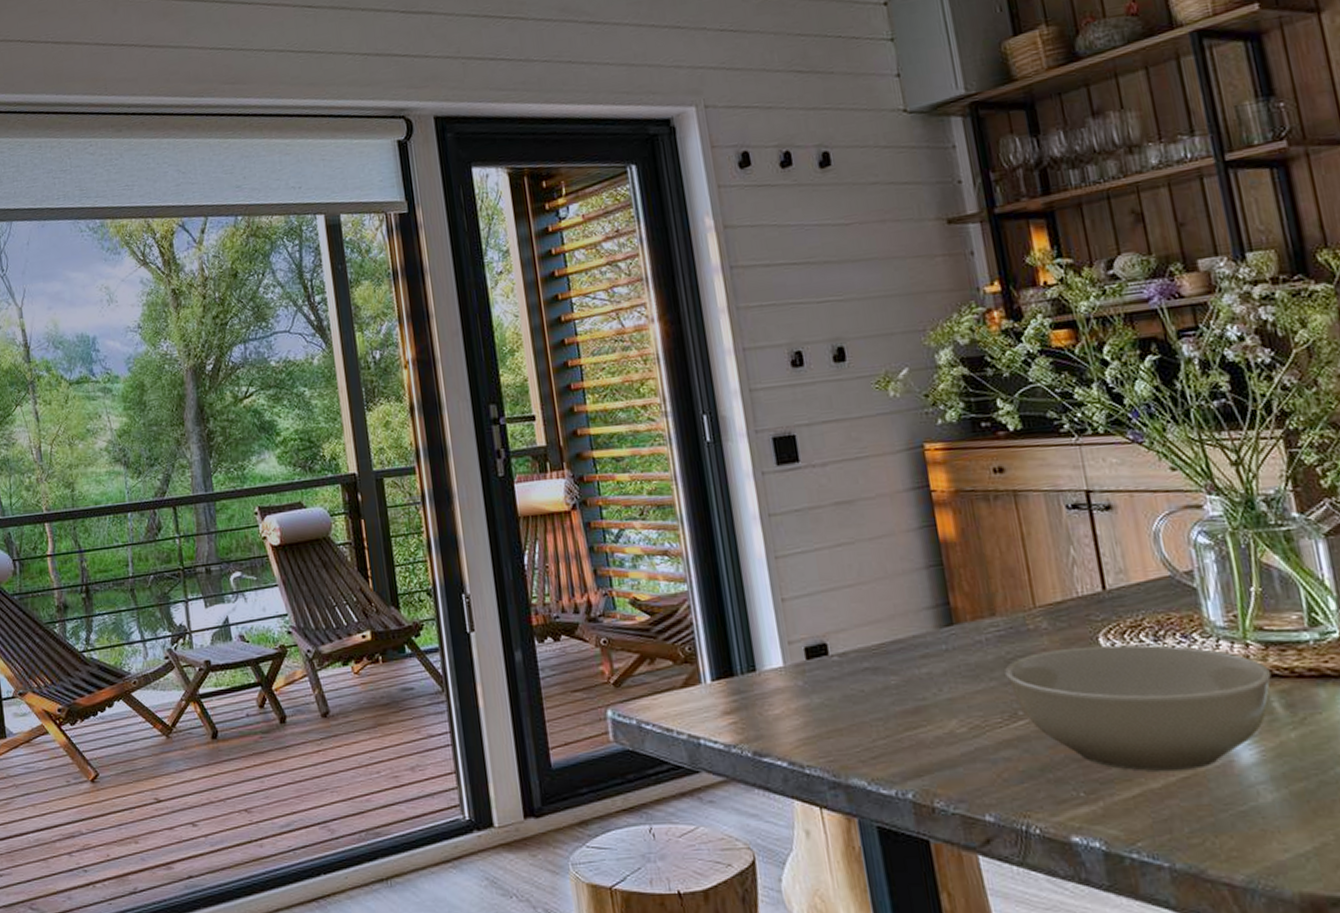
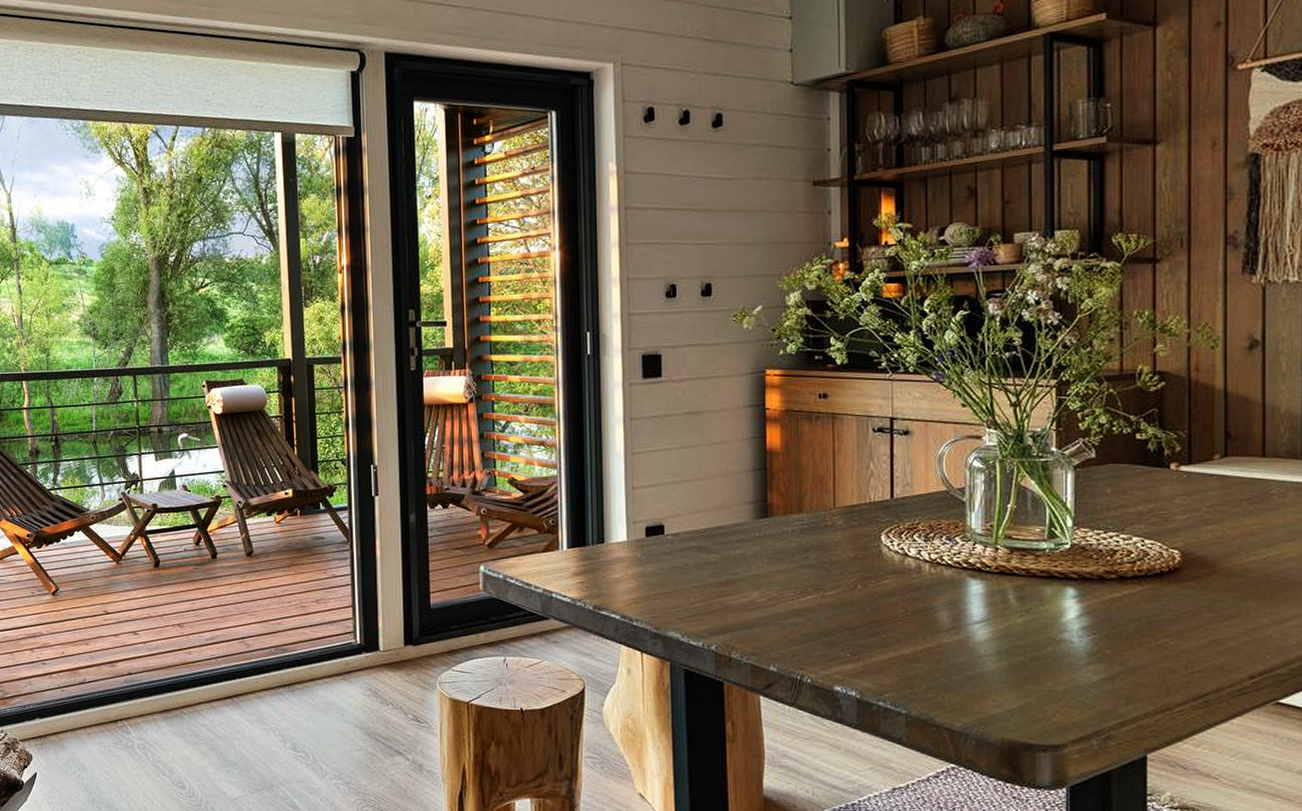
bowl: present [1005,645,1272,773] -> none [803,541,1012,643]

